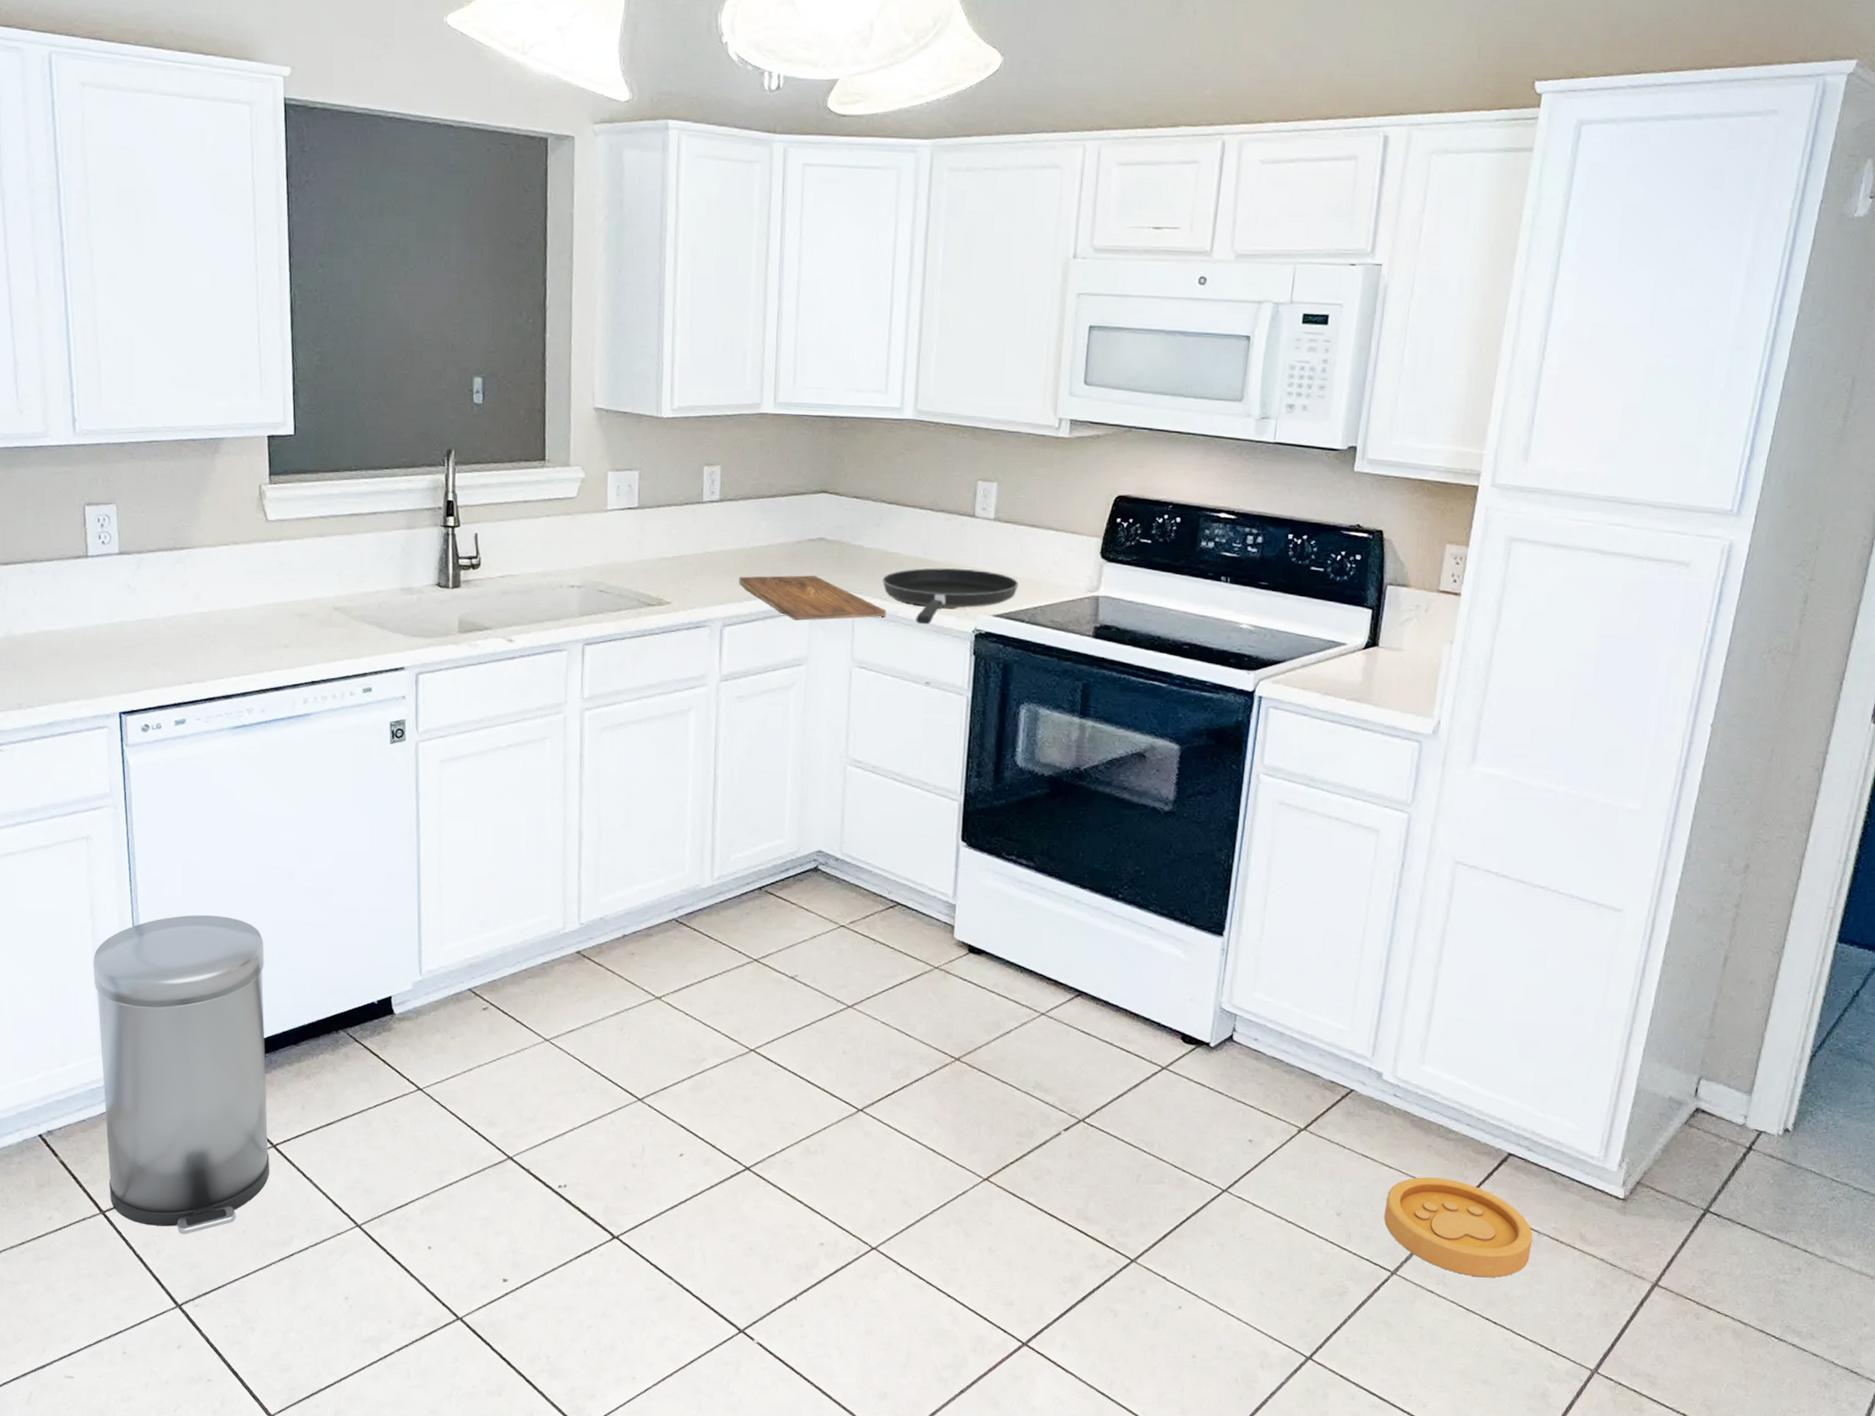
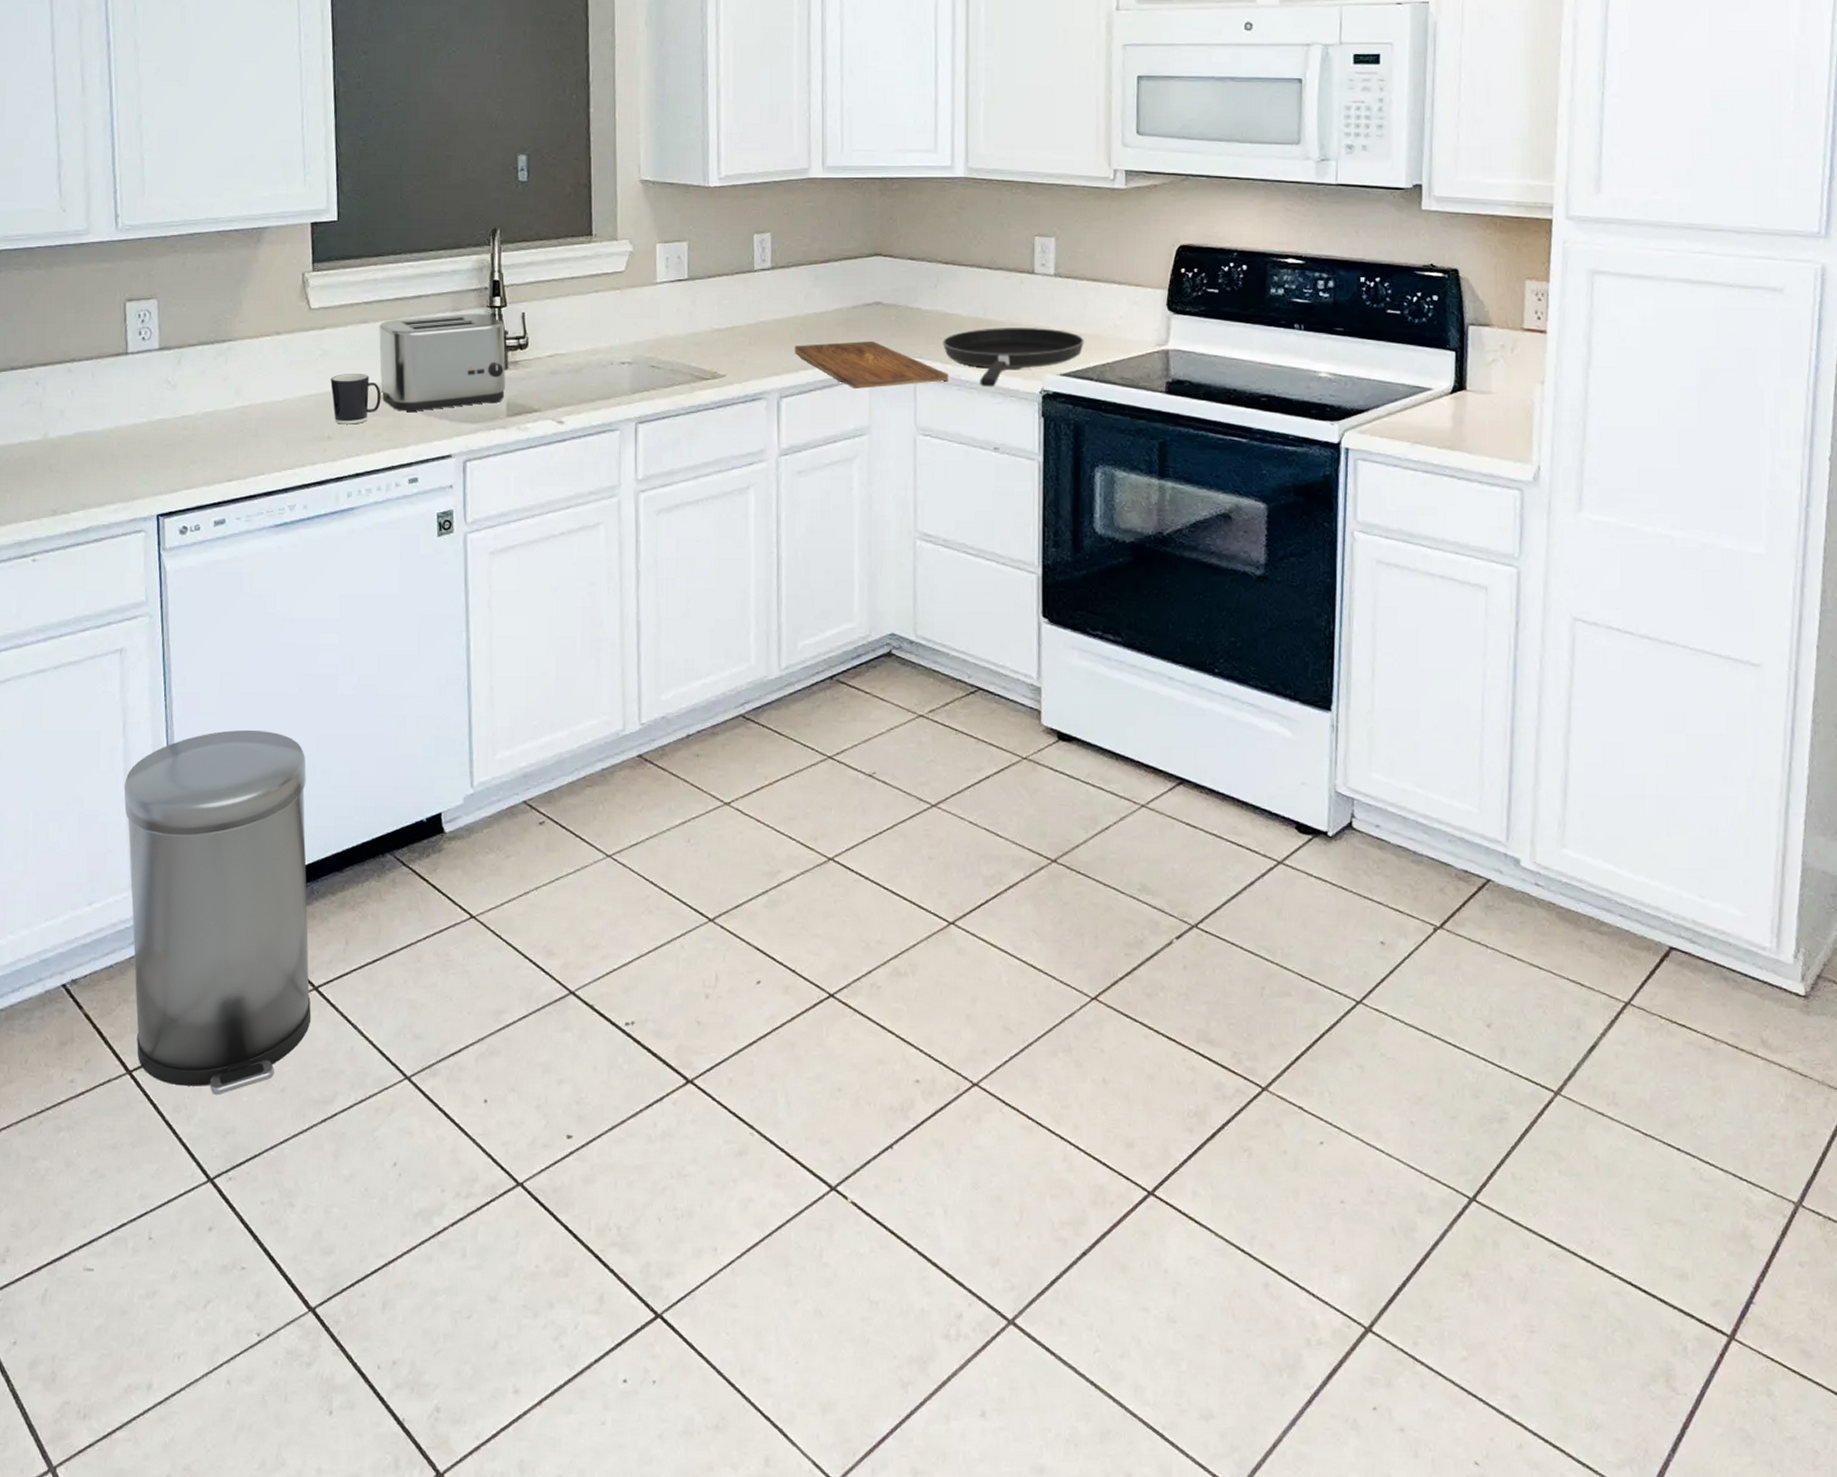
mug: none [287,585,337,634] -> present [330,374,381,425]
toaster: none [334,531,461,625] -> present [379,313,508,413]
pet bowl: present [1384,1177,1533,1278] -> none [1539,978,1709,1095]

